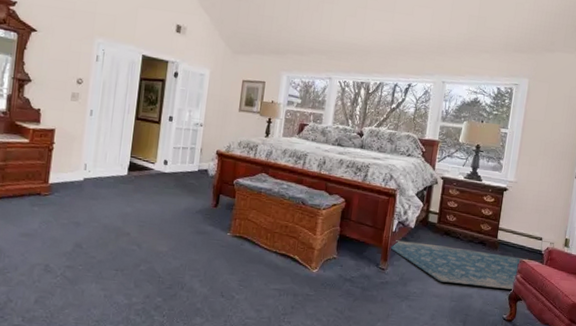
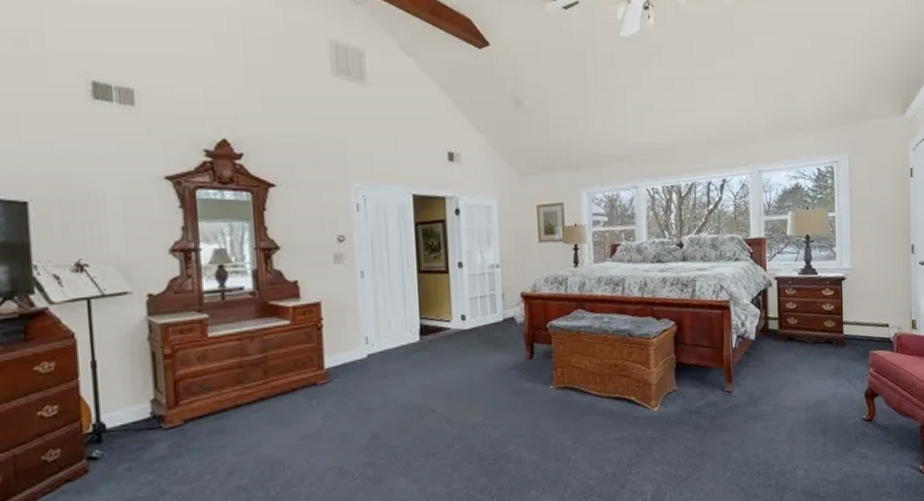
rug: present [389,240,541,291] -> none [732,349,891,393]

